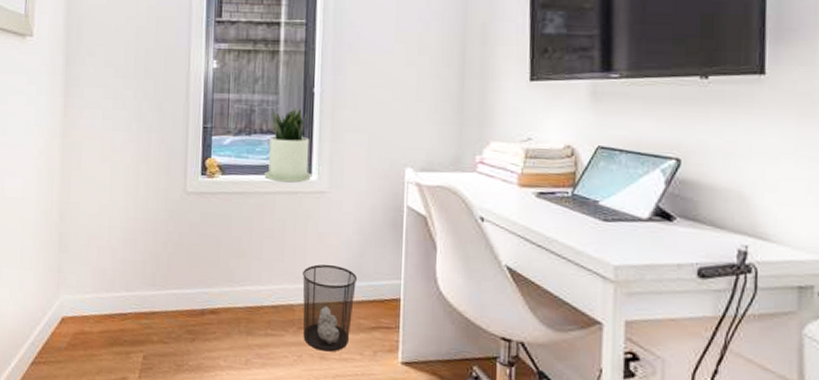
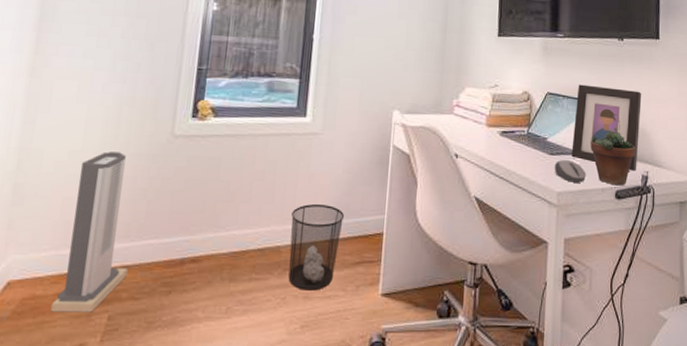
architectural model: none [97,206,156,351] -> present [51,151,128,313]
planter: present [264,108,312,183] -> none [259,52,307,125]
computer mouse: none [609,227,656,256] -> present [554,160,587,183]
picture frame: none [633,135,738,245] -> present [571,84,642,171]
succulent plant: none [660,172,728,262] -> present [590,114,635,186]

